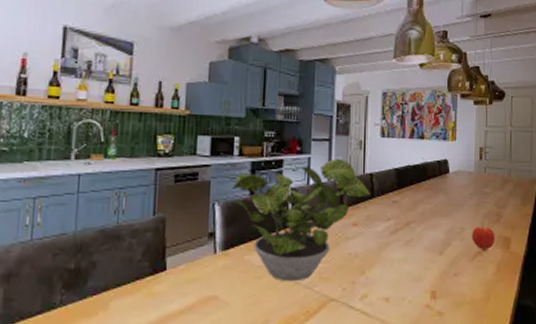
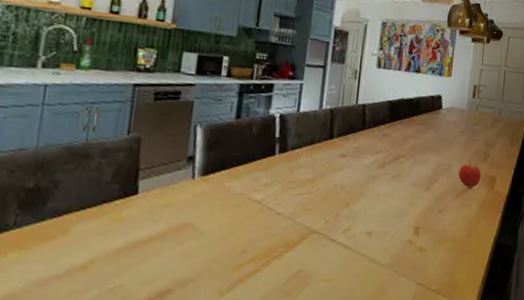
potted plant: present [230,158,371,282] -> none [215,86,362,212]

